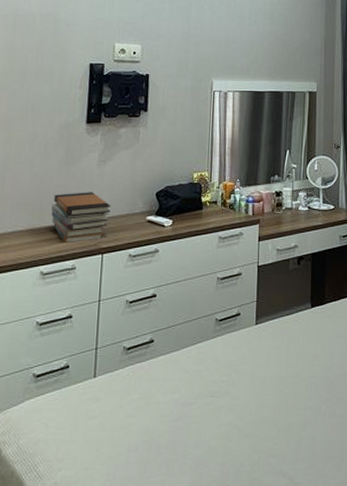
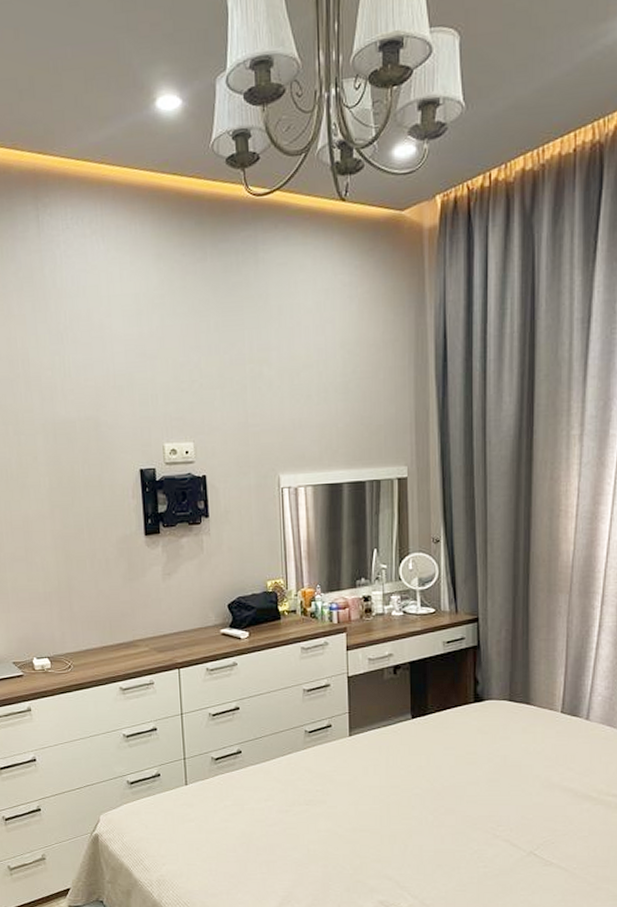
book stack: present [51,192,111,242] -> none [121,607,182,658]

